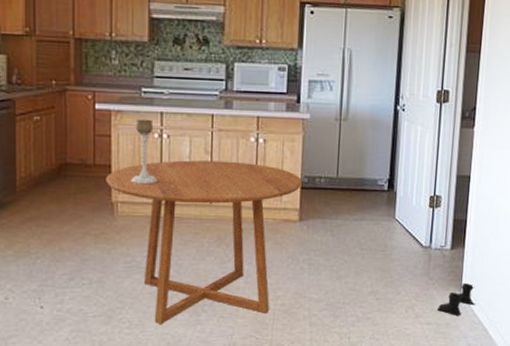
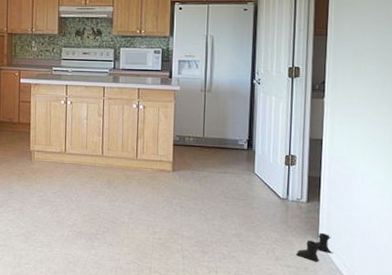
dining table: present [106,160,303,324] -> none [26,121,175,246]
candle holder: present [131,119,157,185] -> none [44,90,63,138]

